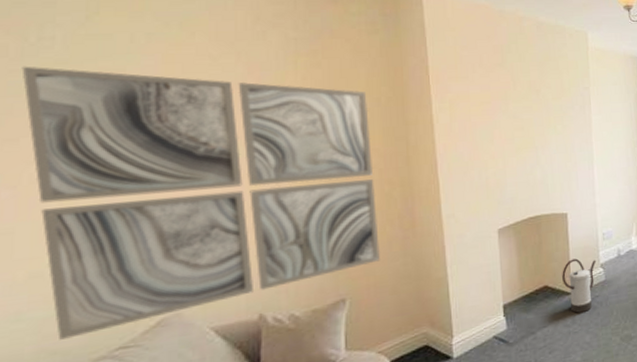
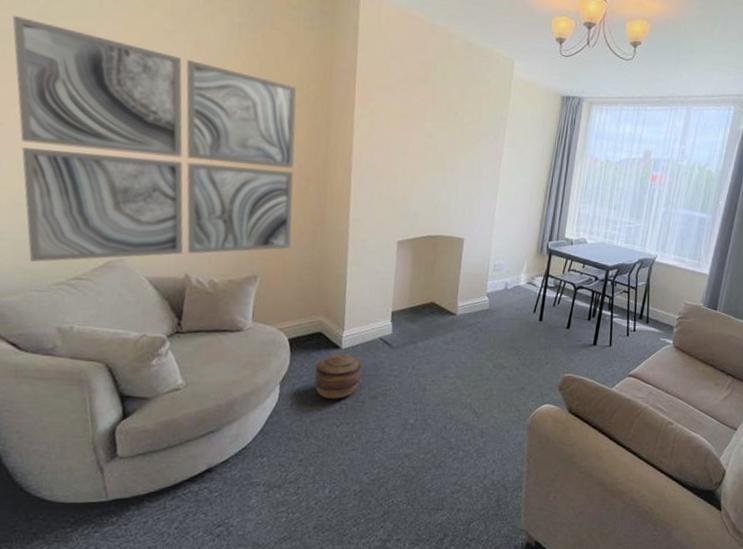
watering can: present [562,258,596,313] -> none [449,283,484,334]

